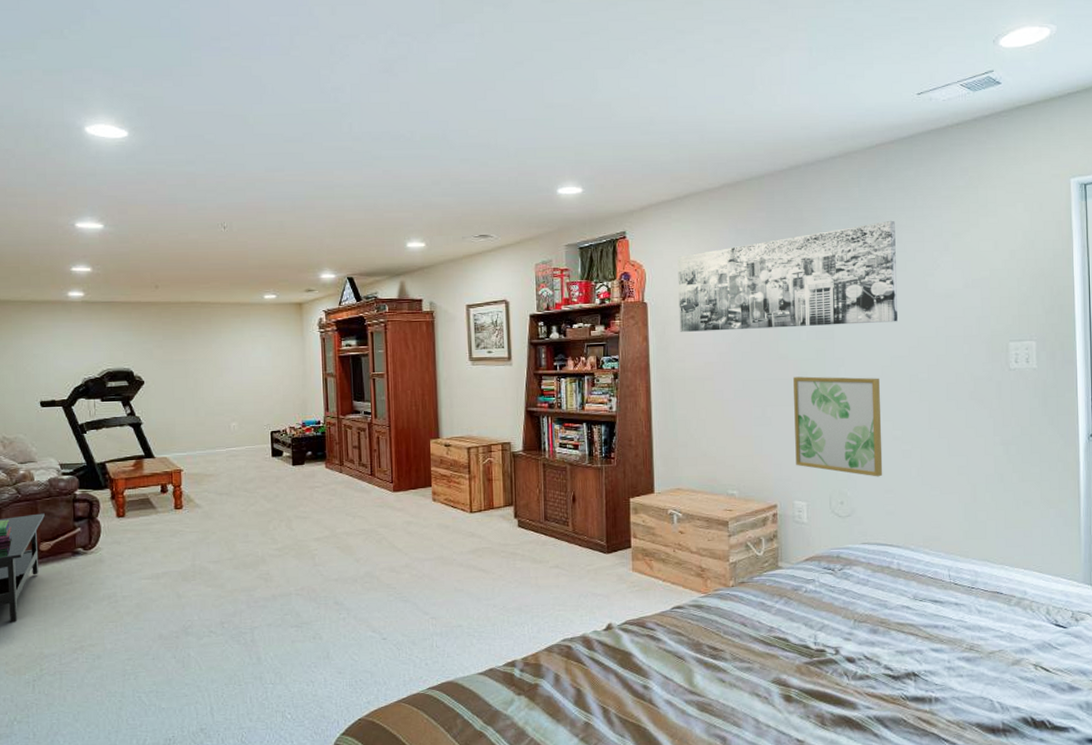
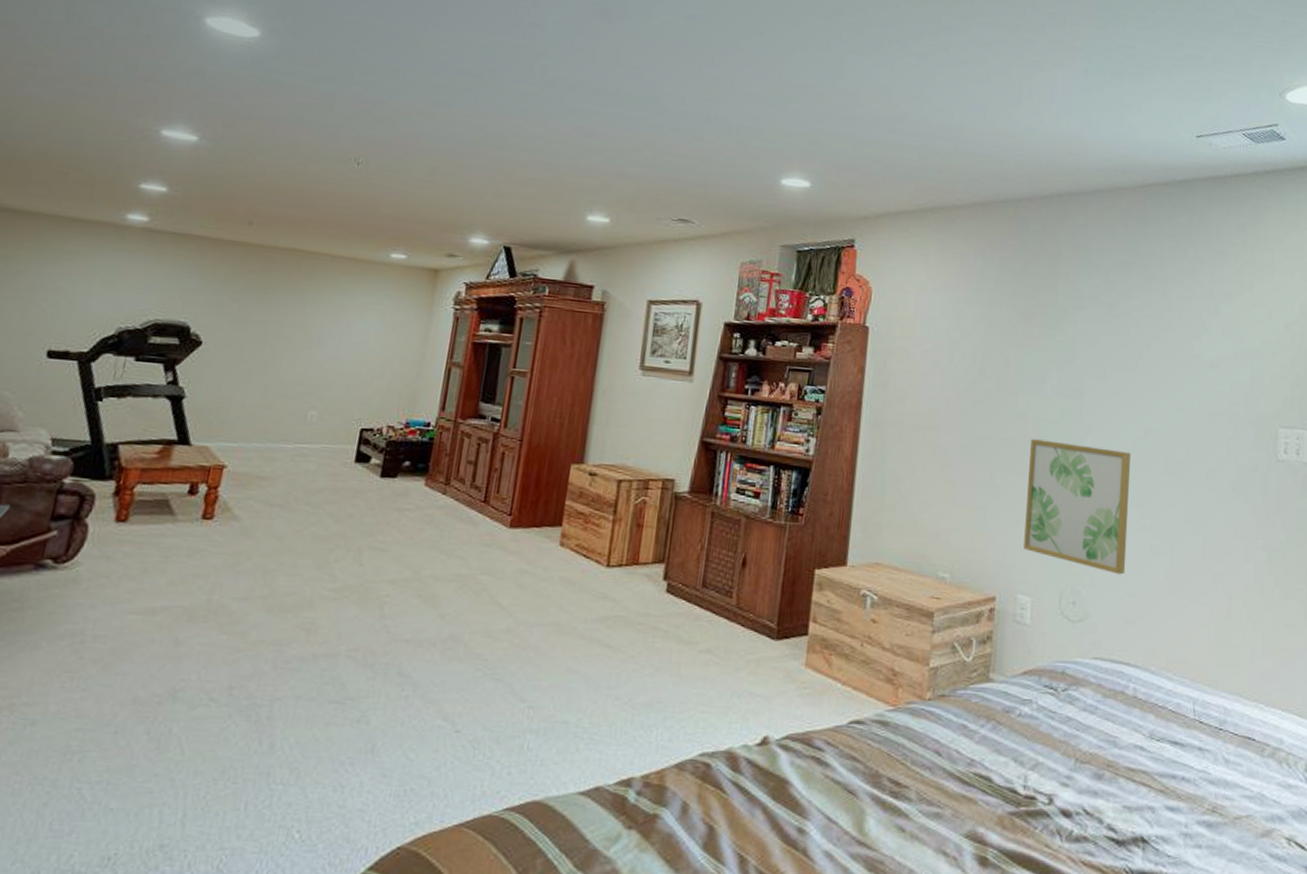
wall art: present [677,220,898,332] -> none [903,270,1162,388]

